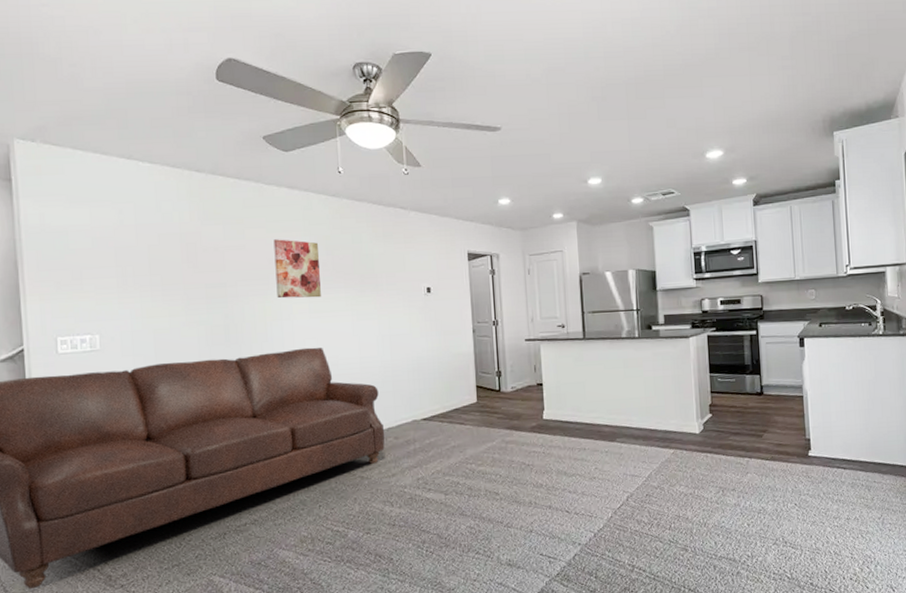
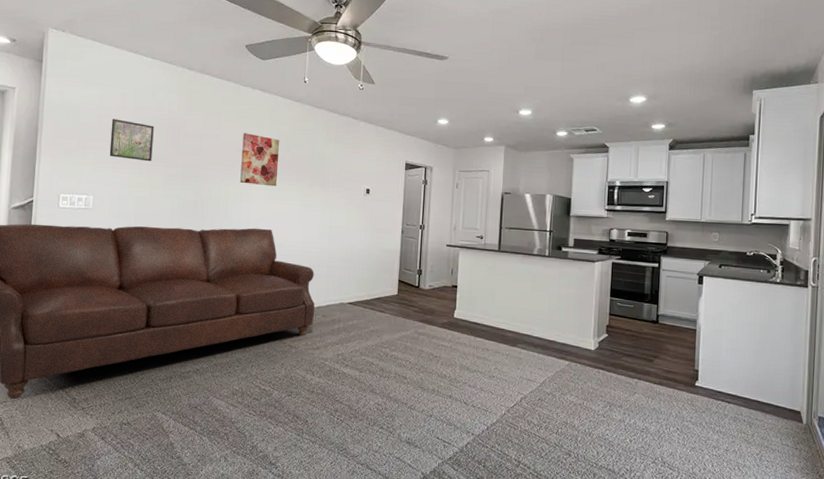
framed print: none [110,239,167,286] -> present [109,119,154,162]

